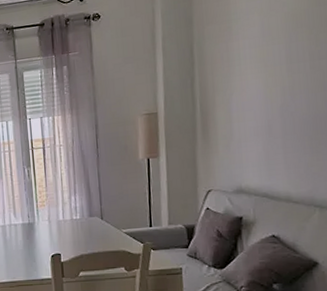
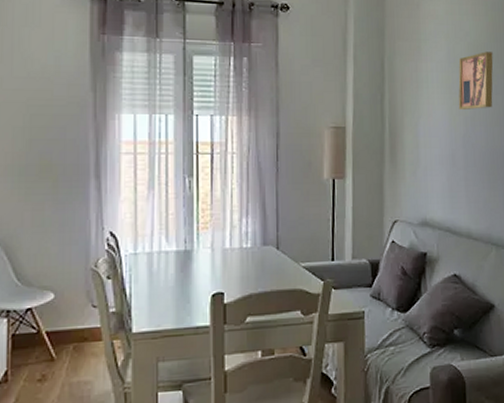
wall art: none [274,17,316,81] -> present [458,51,493,109]

